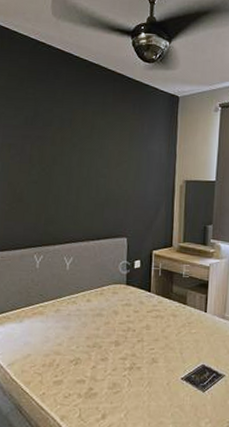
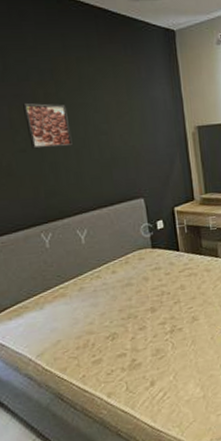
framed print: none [41,143,77,184] -> present [23,102,73,149]

